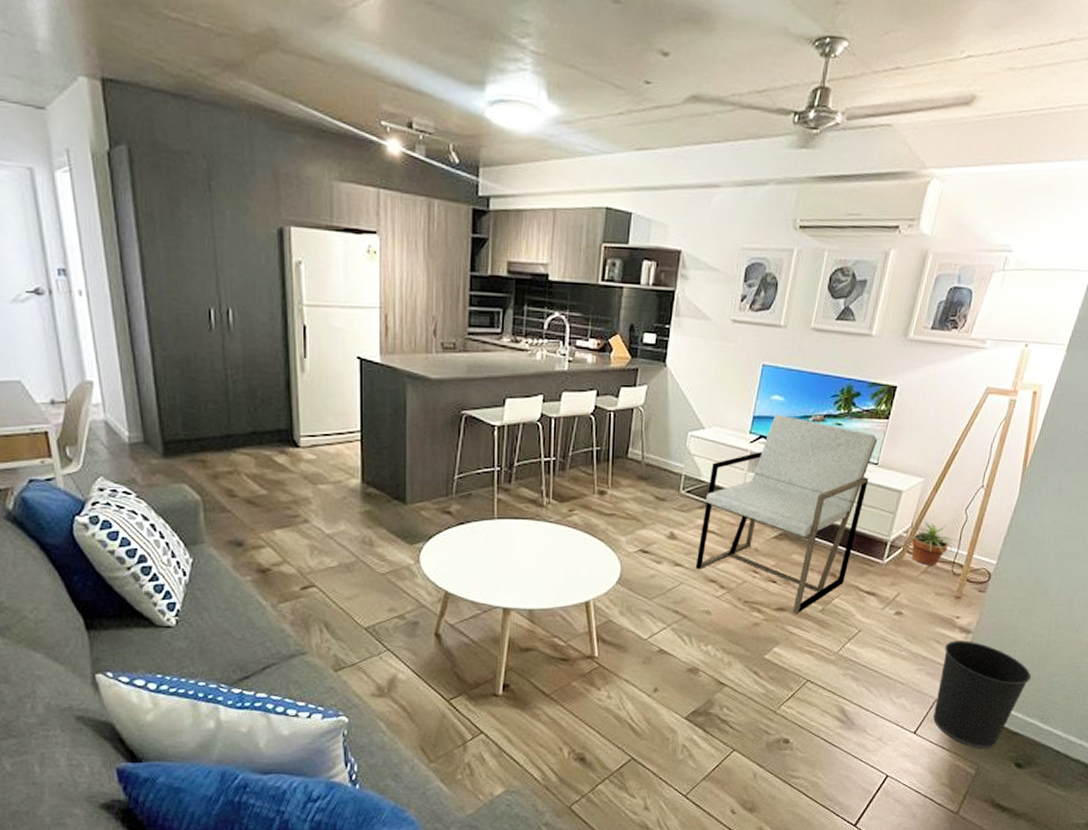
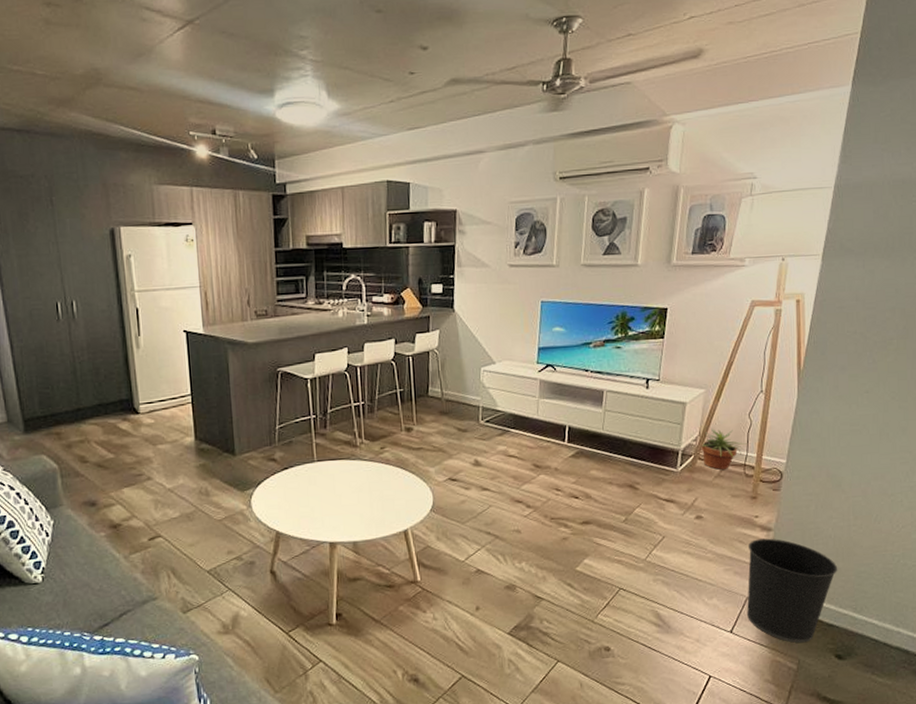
armchair: present [695,414,878,614] -> none [501,344,657,526]

